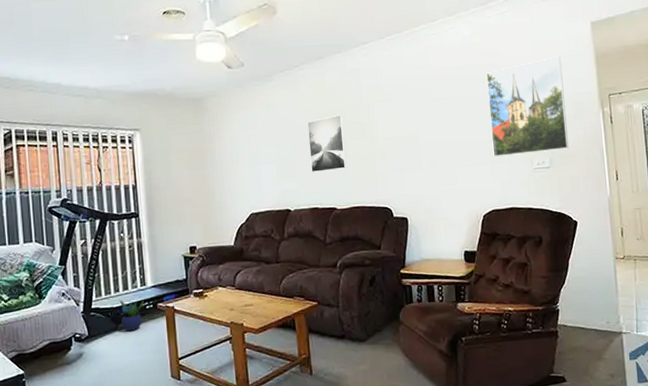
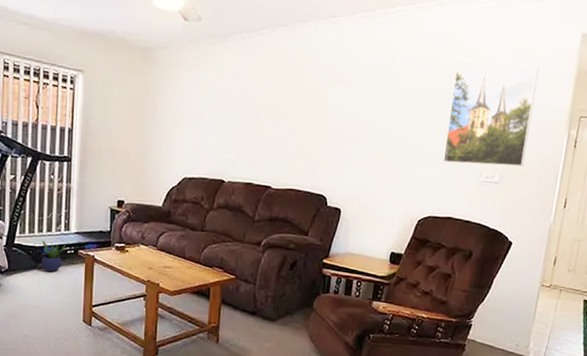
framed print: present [307,114,348,172] -> none [252,90,295,148]

